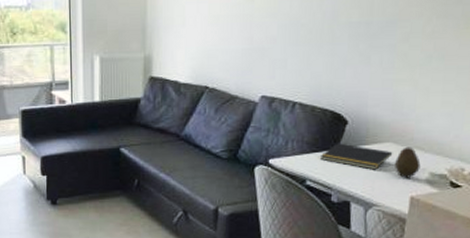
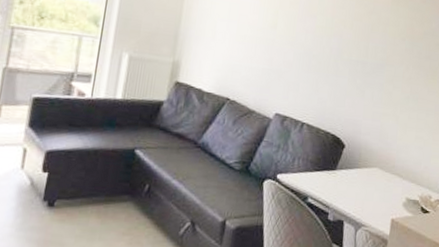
notepad: present [319,143,393,170] -> none [320,164,379,192]
fruit: present [394,146,421,178] -> none [379,173,400,202]

